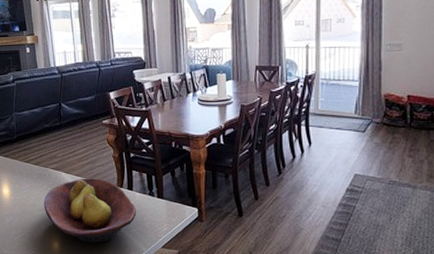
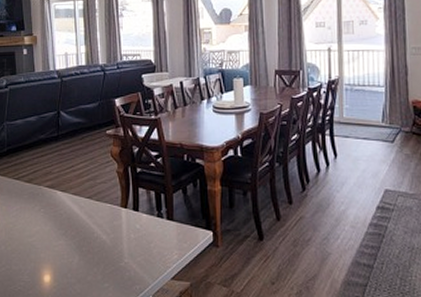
fruit bowl: present [44,178,137,243] -> none [34,197,143,276]

